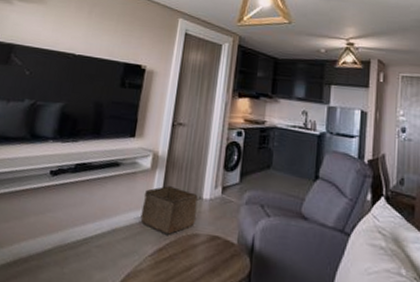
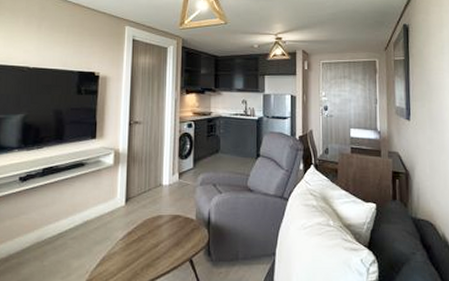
storage bin: present [140,186,198,235] -> none [109,178,158,220]

